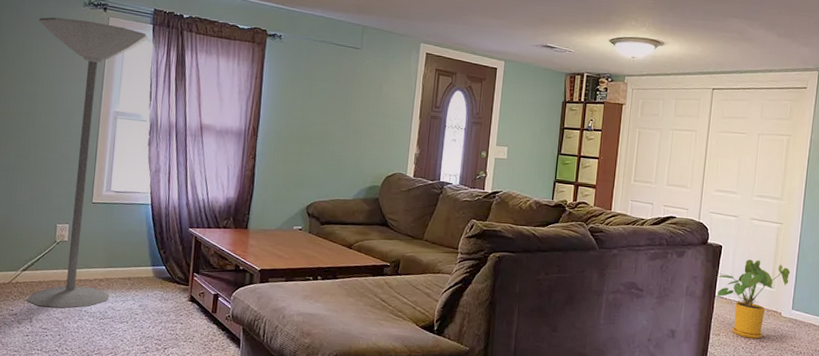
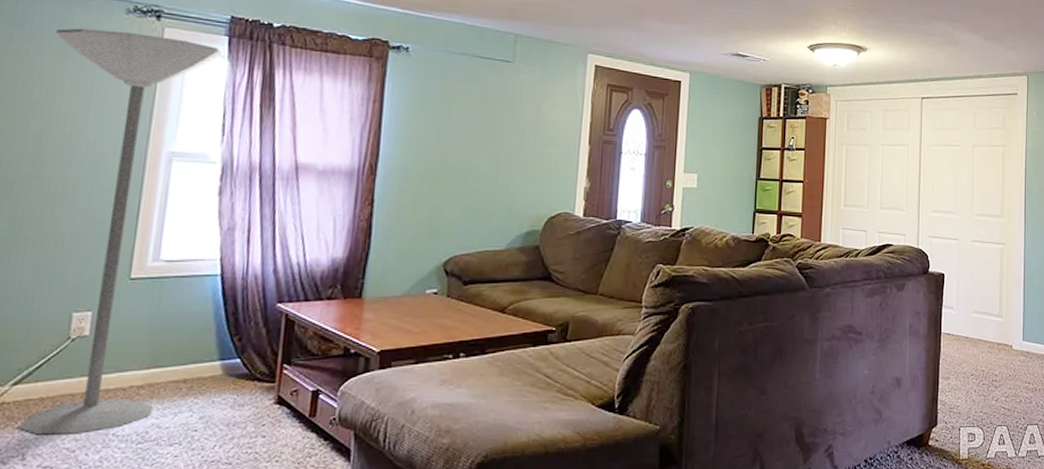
house plant: present [716,259,791,339] -> none [942,287,1018,379]

